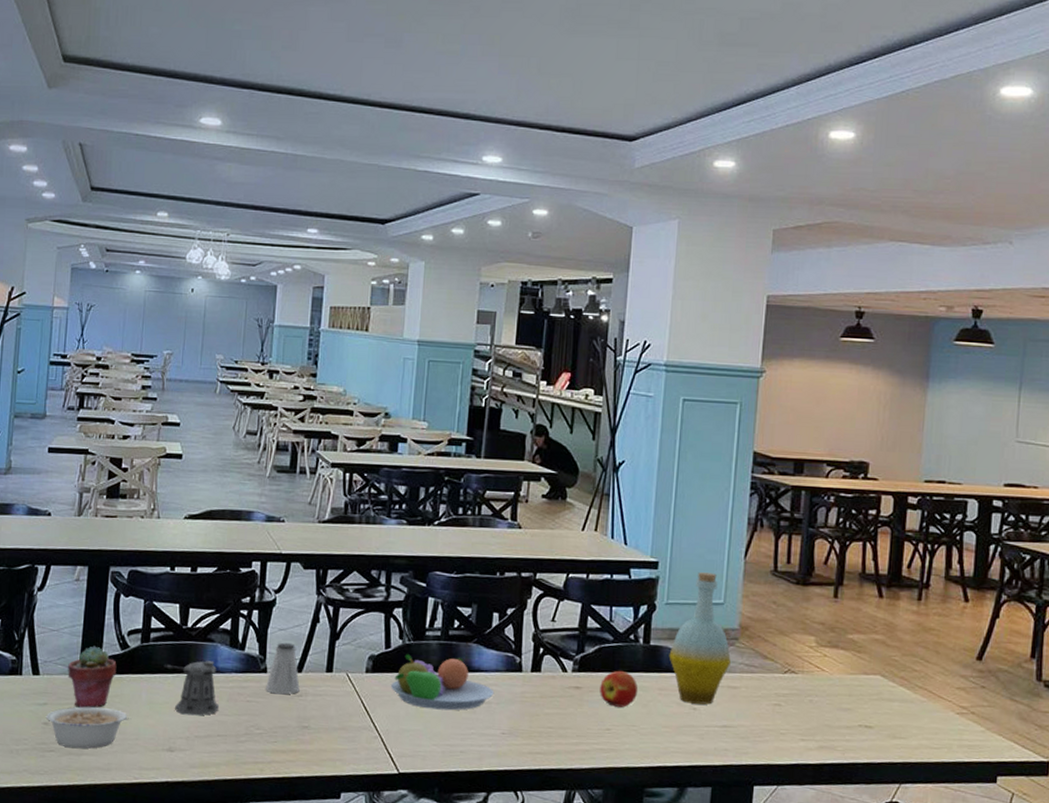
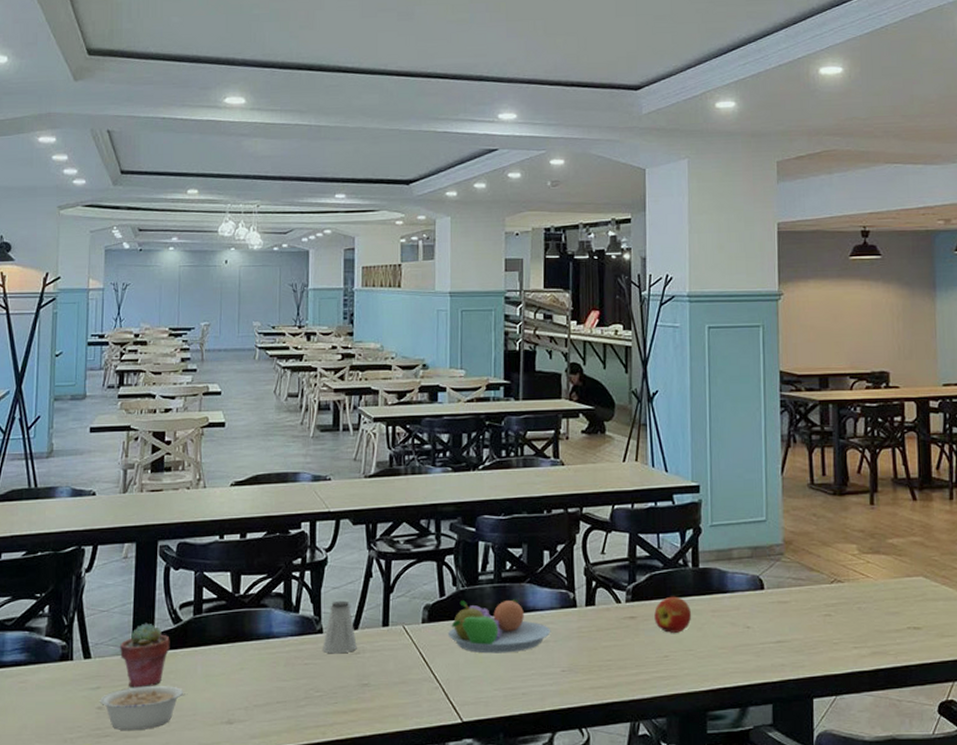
pepper shaker: present [163,660,219,716] -> none [218,627,276,685]
bottle: present [669,572,731,705] -> none [718,492,778,622]

